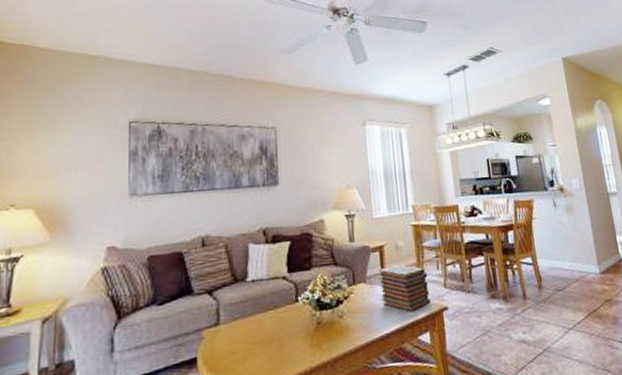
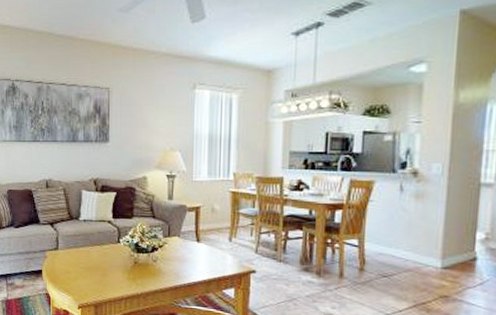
book stack: present [379,264,431,312] -> none [193,225,240,269]

